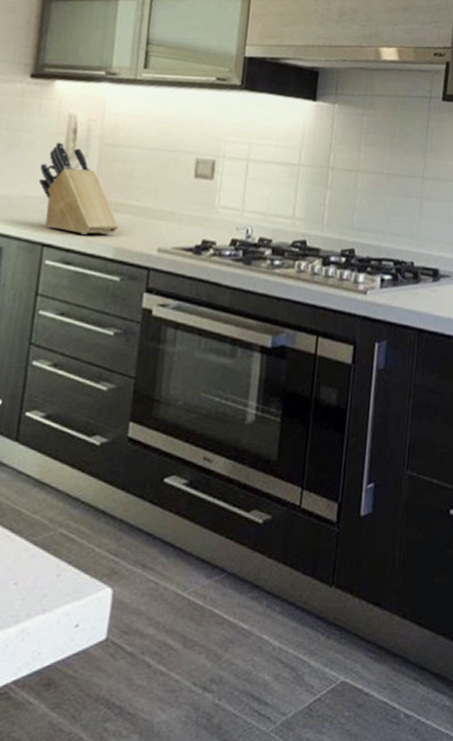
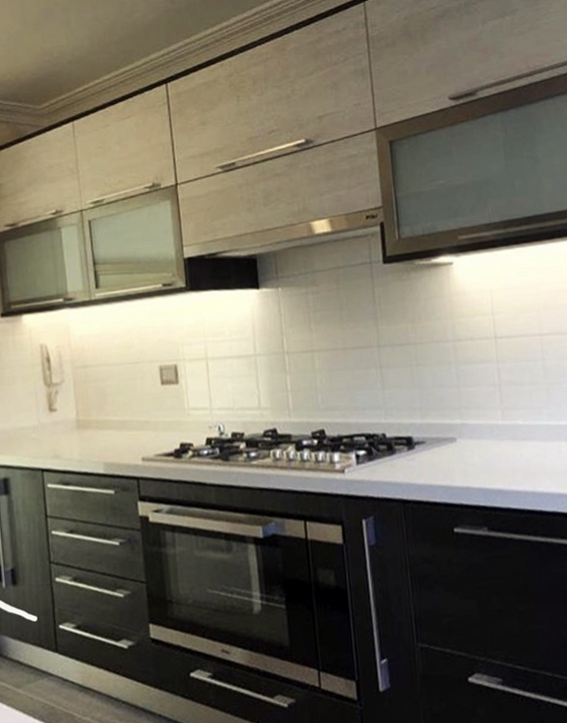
knife block: present [38,142,119,235] -> none [26,372,103,455]

